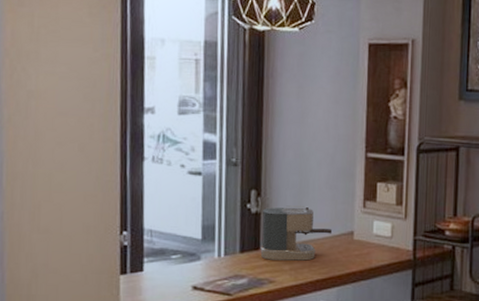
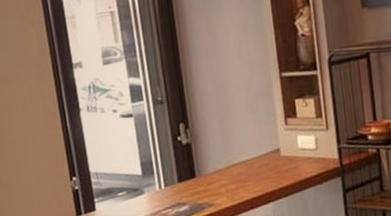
coffee maker: present [260,205,333,261] -> none [192,131,260,186]

